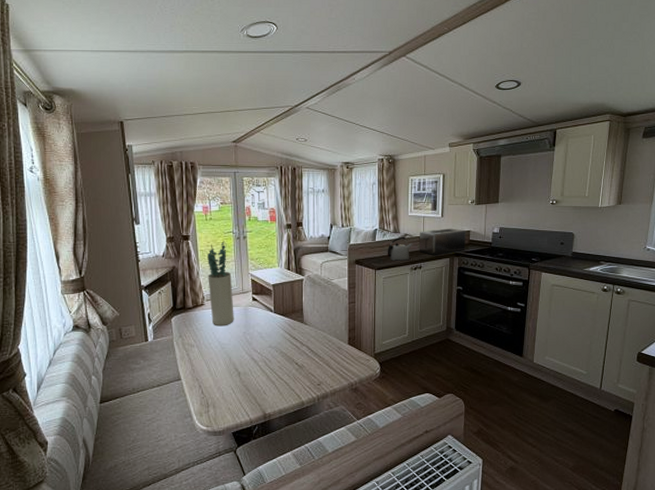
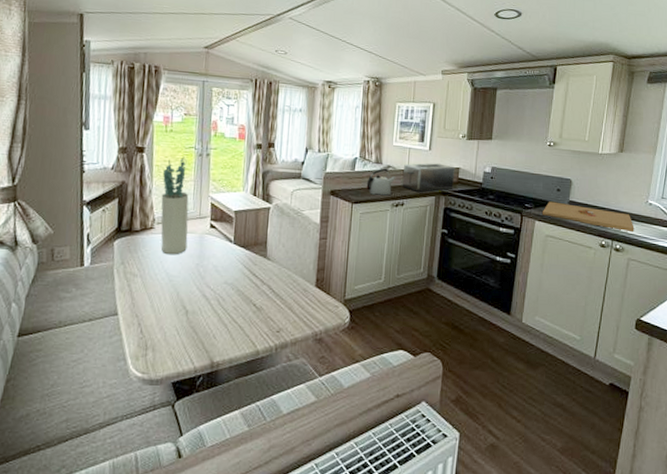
platter: none [547,254,634,276] -> present [541,201,634,233]

